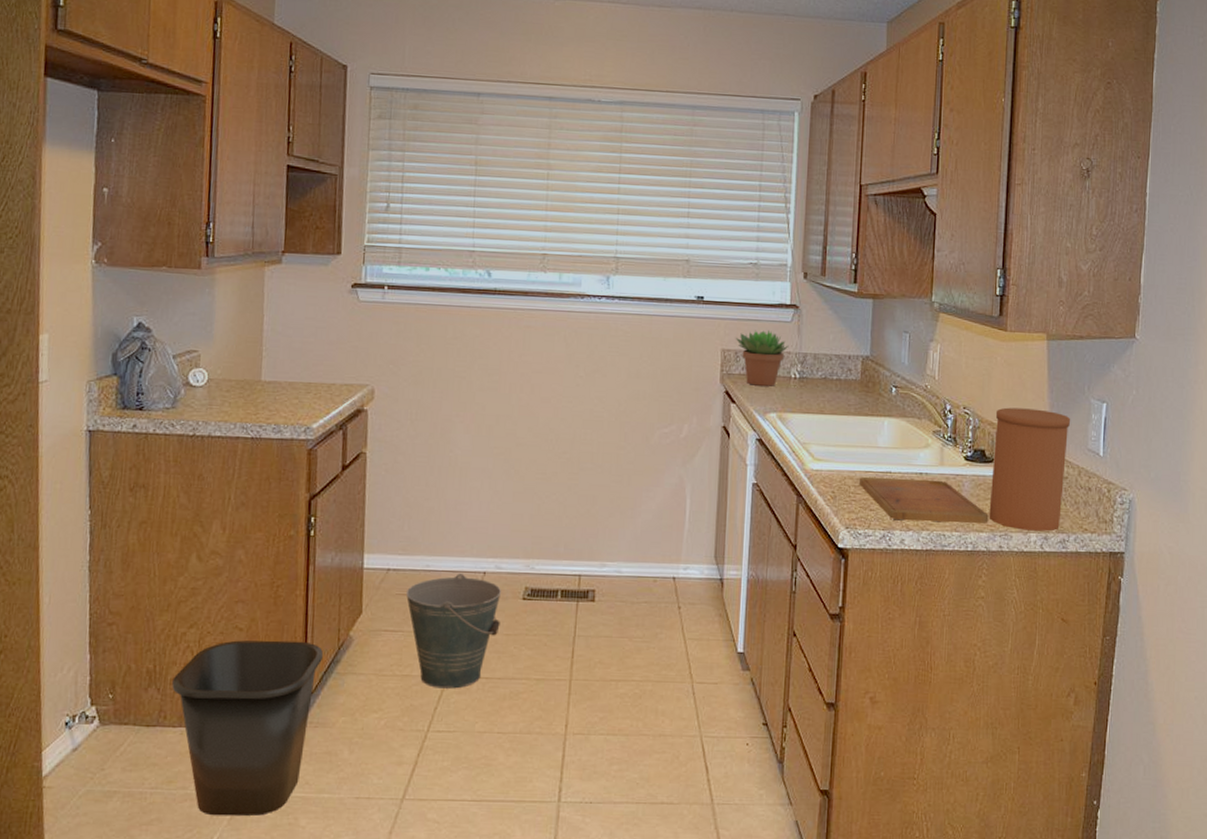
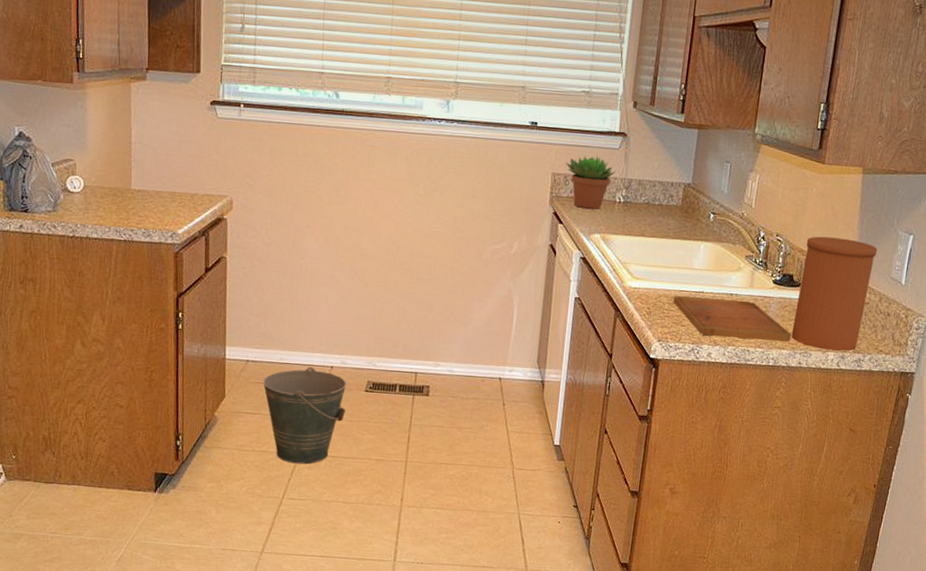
waste bin: present [172,640,323,816] -> none [65,415,192,559]

